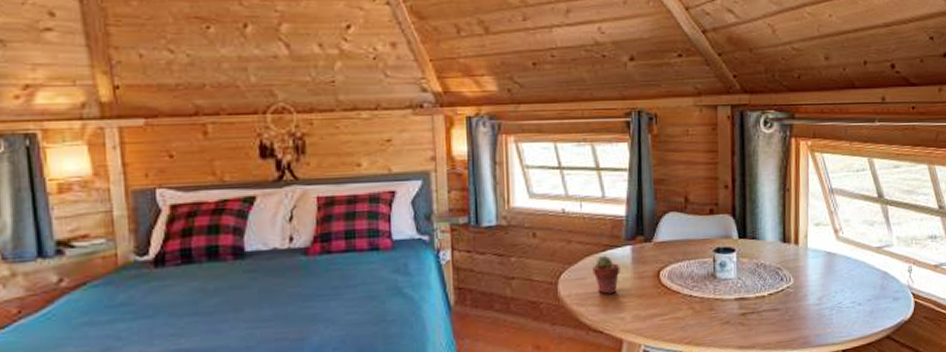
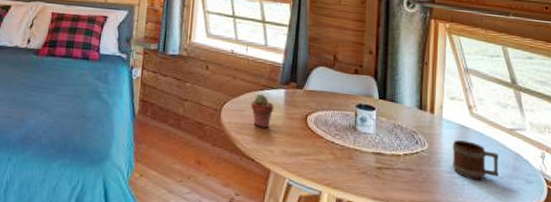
mug: none [819,268,867,308] -> present [452,140,499,180]

